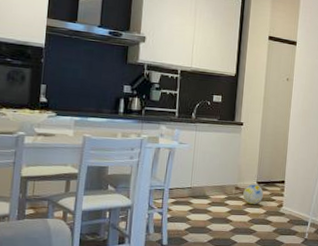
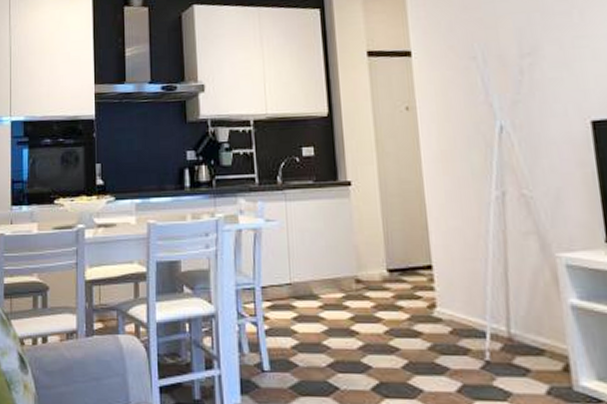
ball: present [243,184,264,205] -> none [368,274,402,306]

